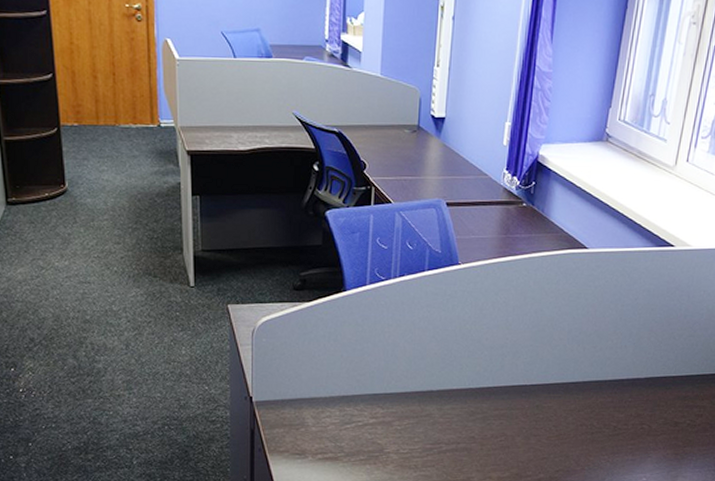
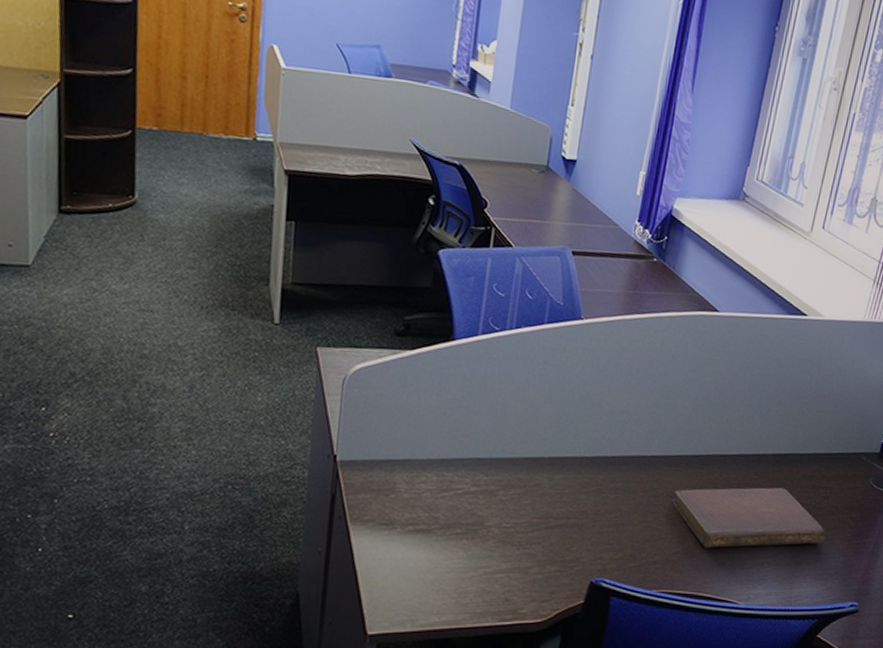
notebook: none [551,409,702,466] -> present [671,487,827,548]

